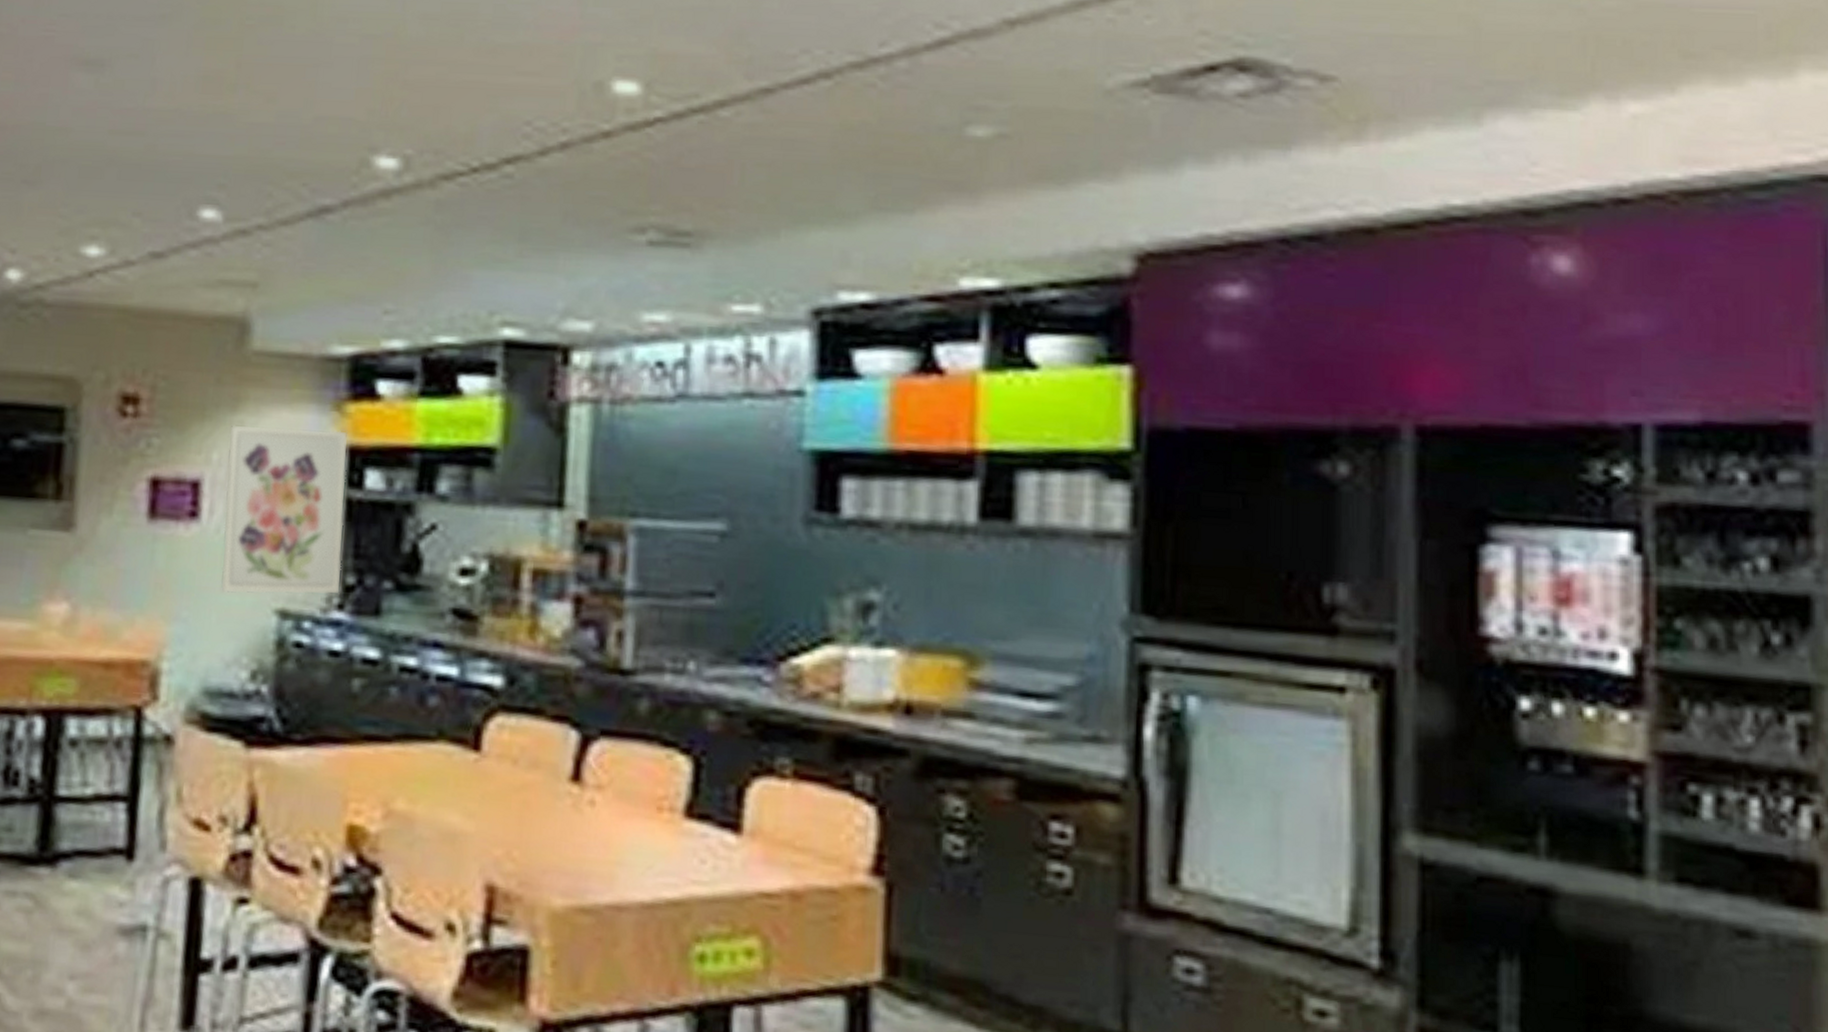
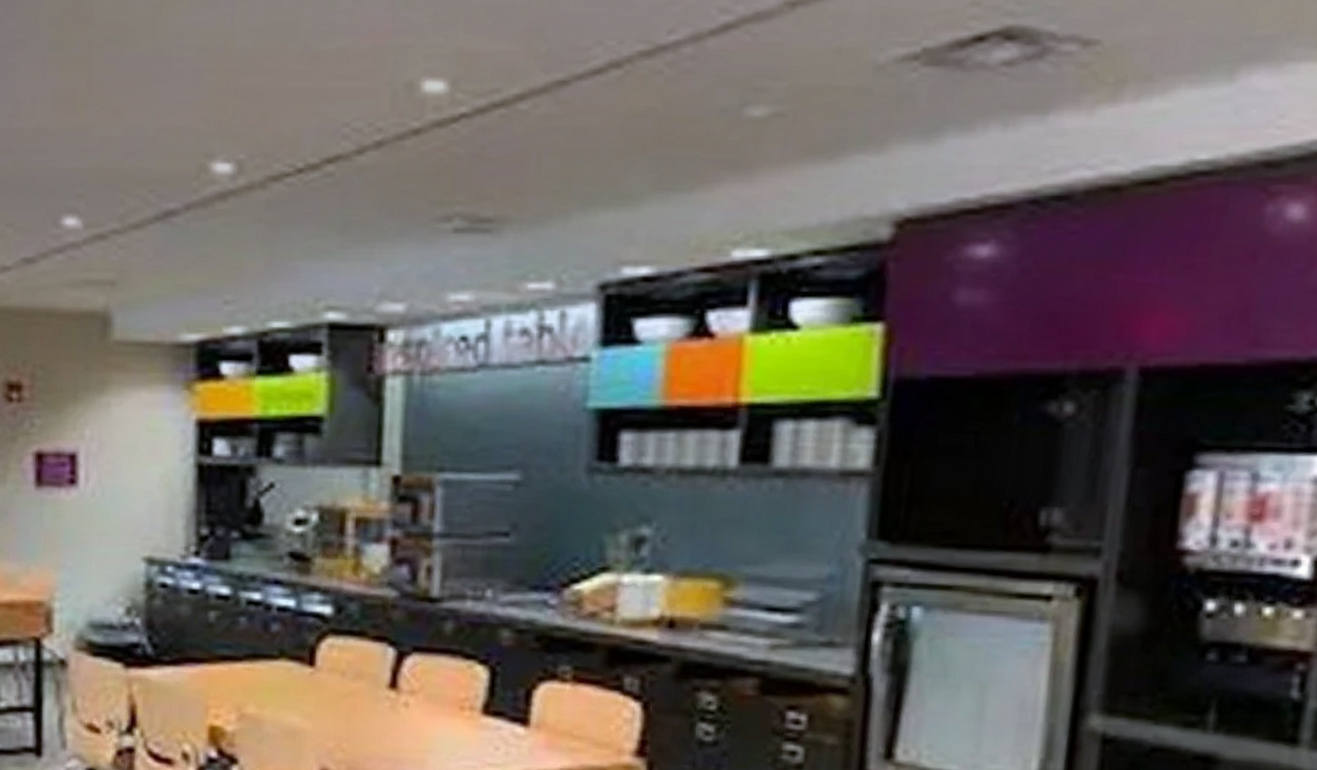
wall art: present [220,424,348,596] -> none [97,405,198,546]

